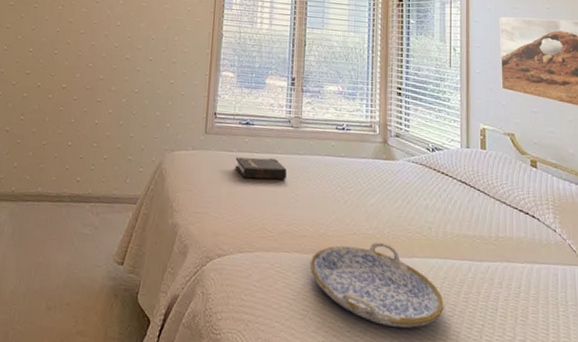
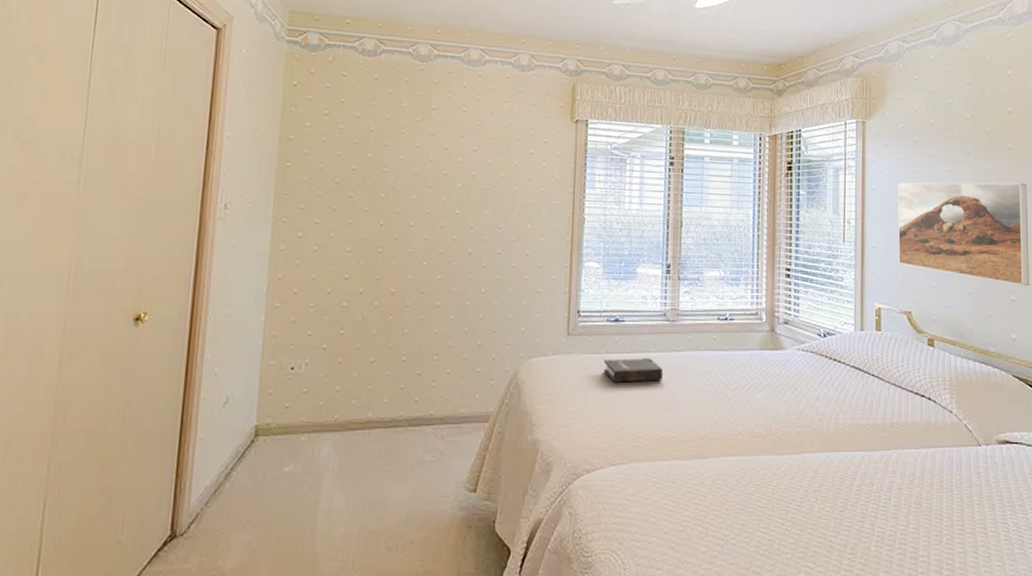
serving tray: present [310,242,444,328] -> none [690,440,835,529]

